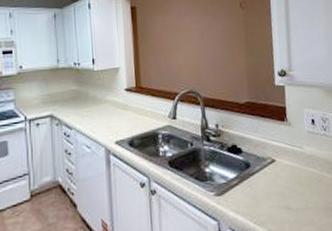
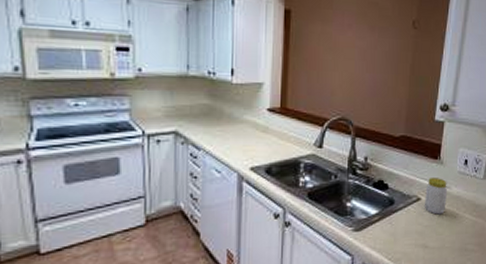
jar: none [278,138,302,175] -> present [425,178,447,215]

